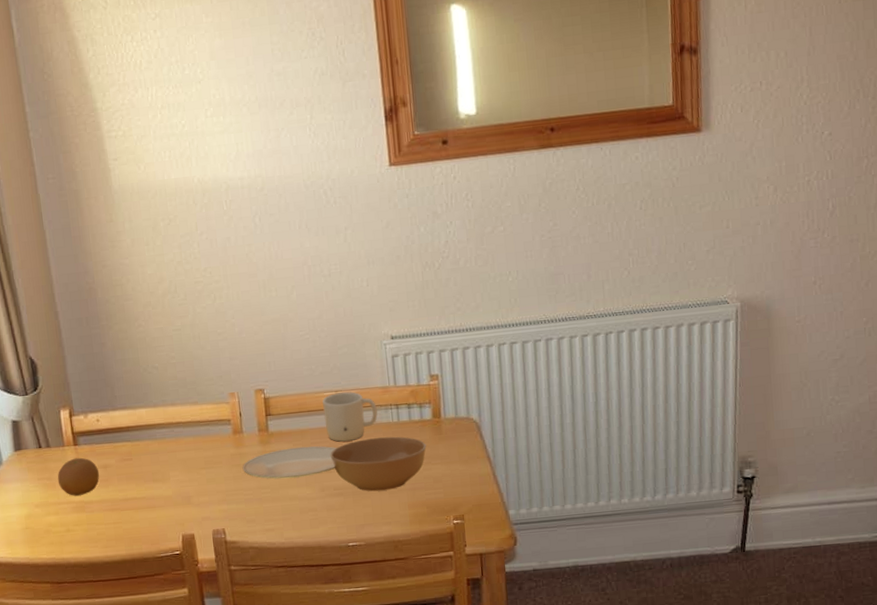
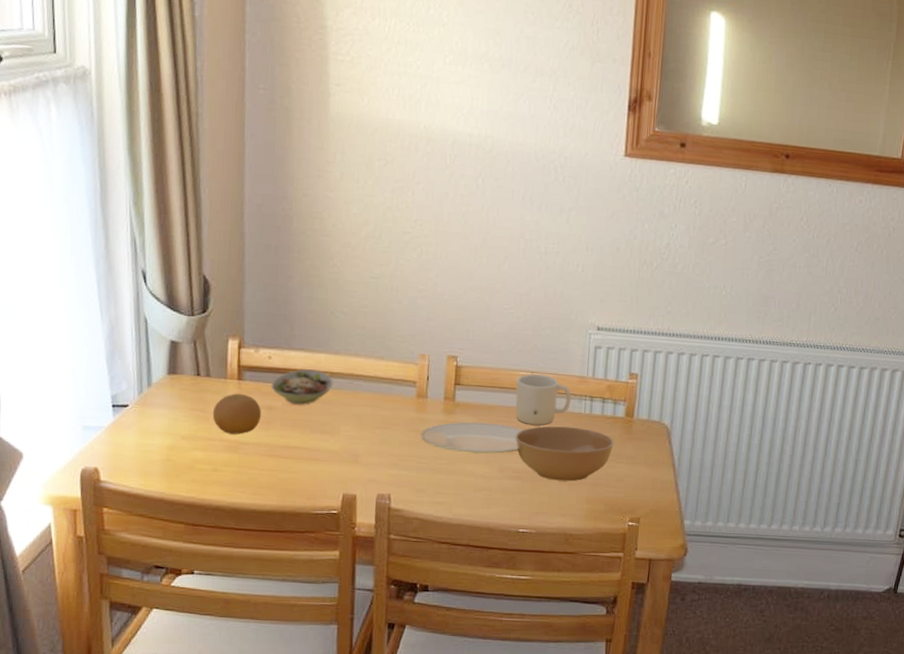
salad: none [103,424,157,460] -> present [271,369,333,405]

